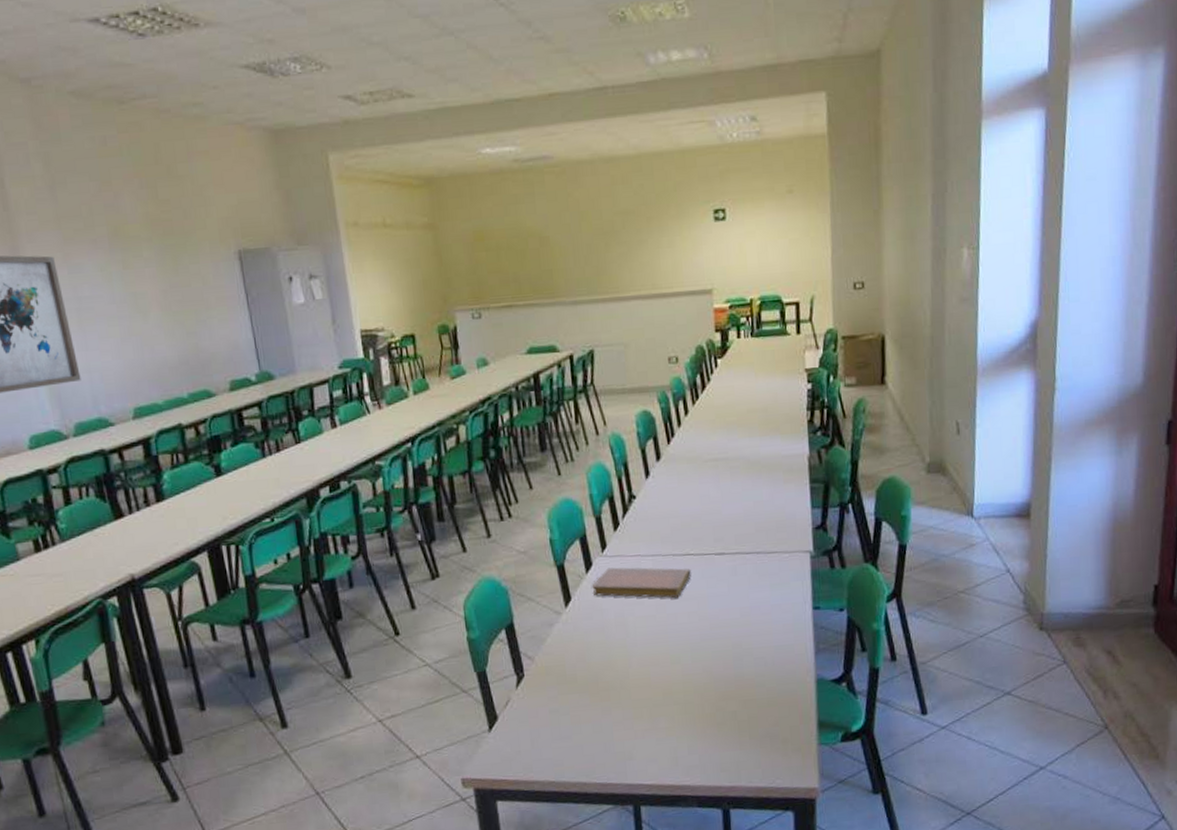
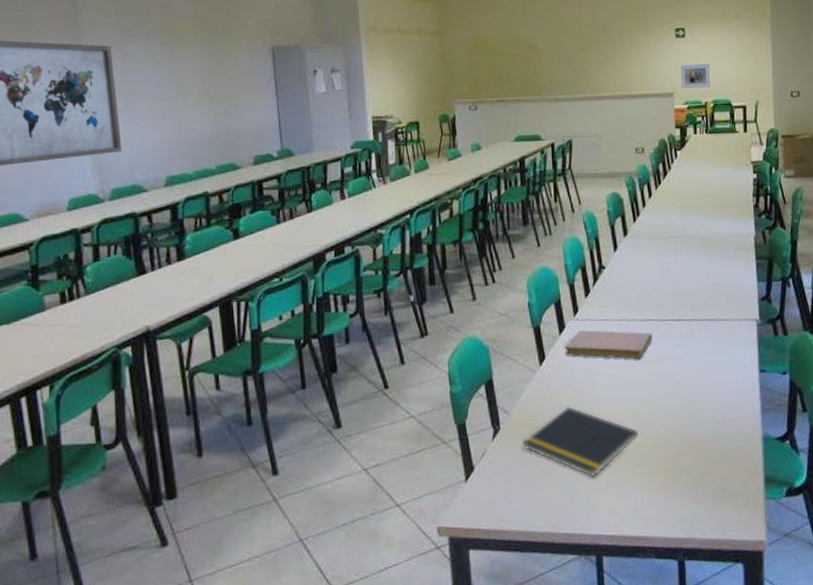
notepad: none [549,651,678,725] -> present [522,406,640,478]
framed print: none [720,252,757,284] -> present [680,64,711,89]

